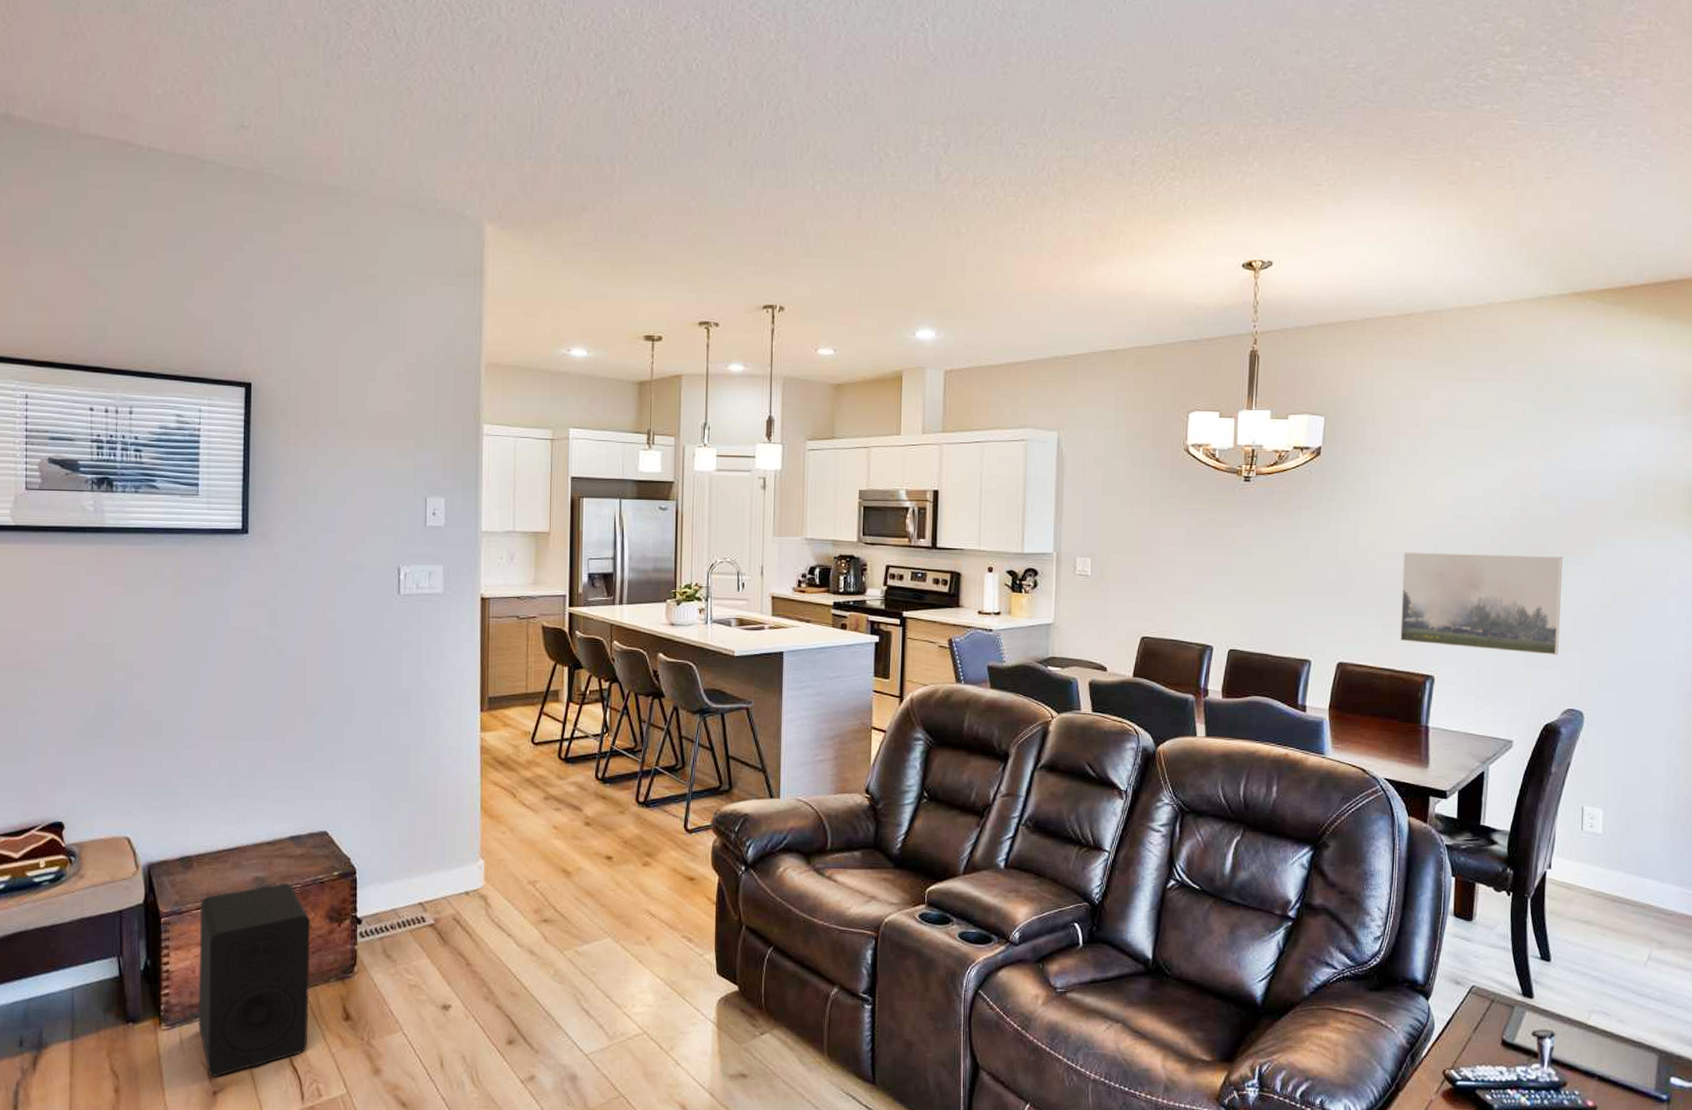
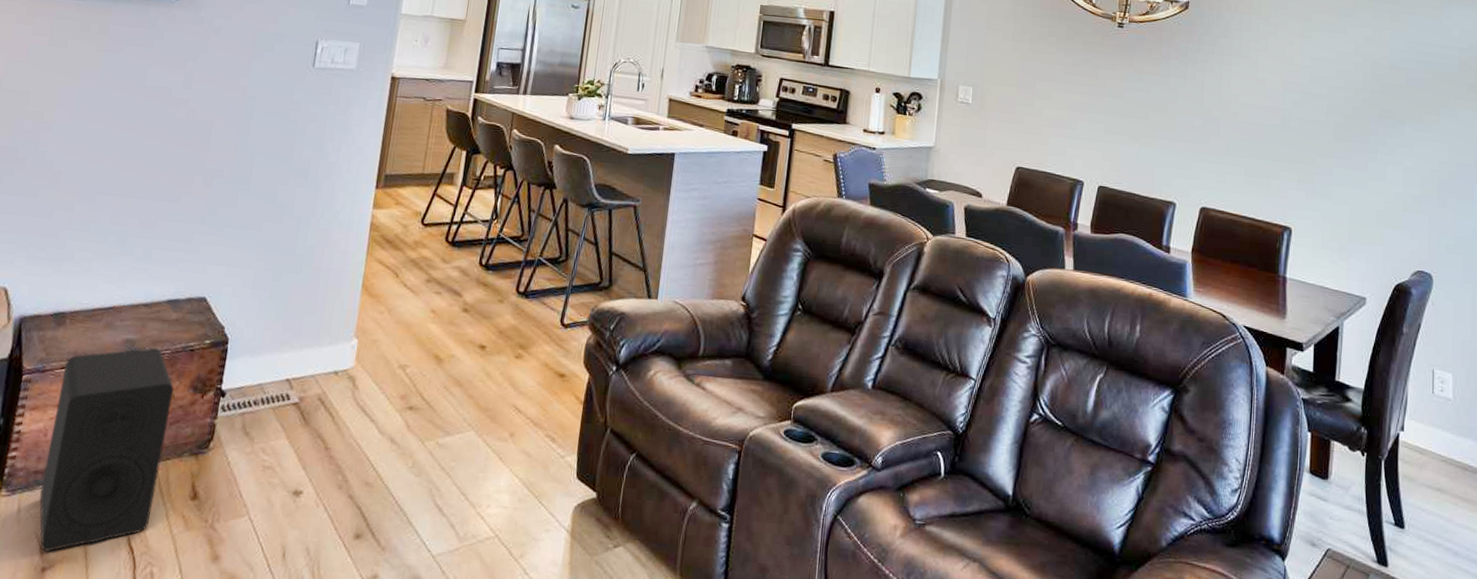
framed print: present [1400,552,1563,655] -> none [1260,106,1412,217]

